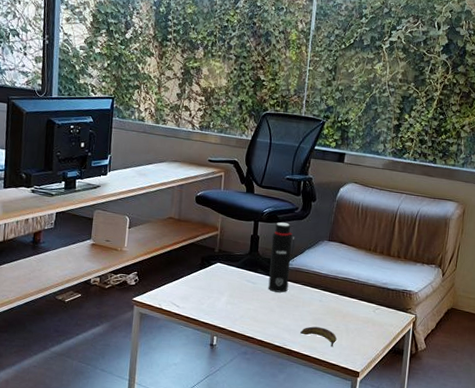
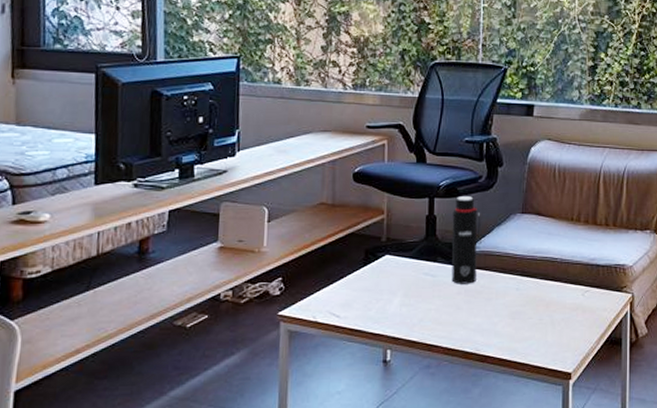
banana: present [300,326,337,347] -> none [495,322,540,346]

